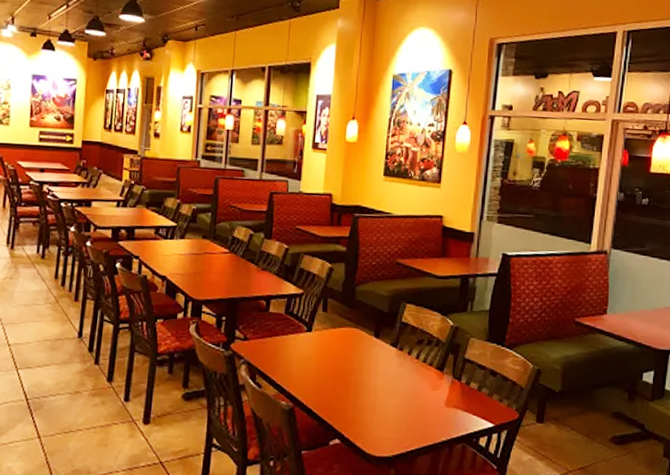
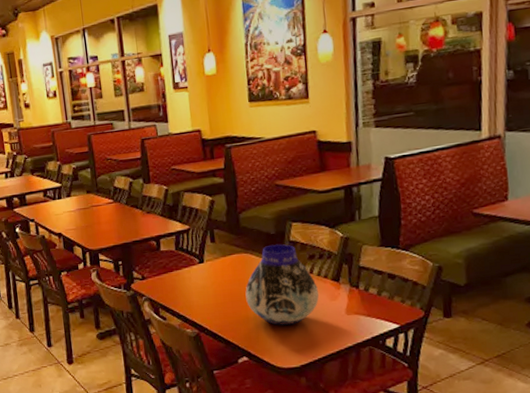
vase: none [348,323,421,410] -> present [245,244,319,325]

